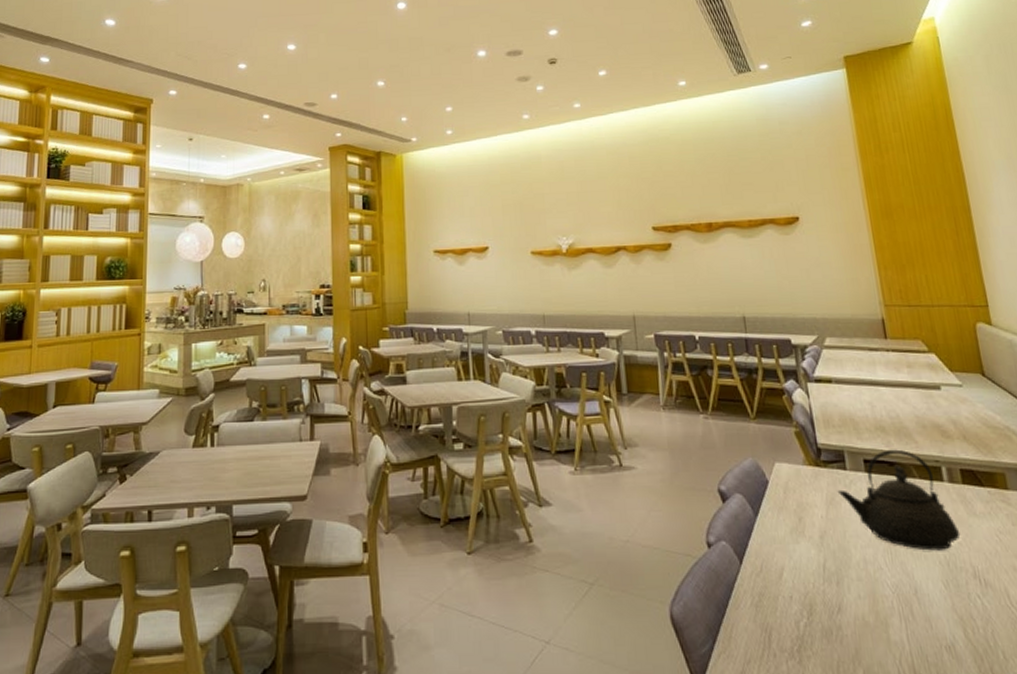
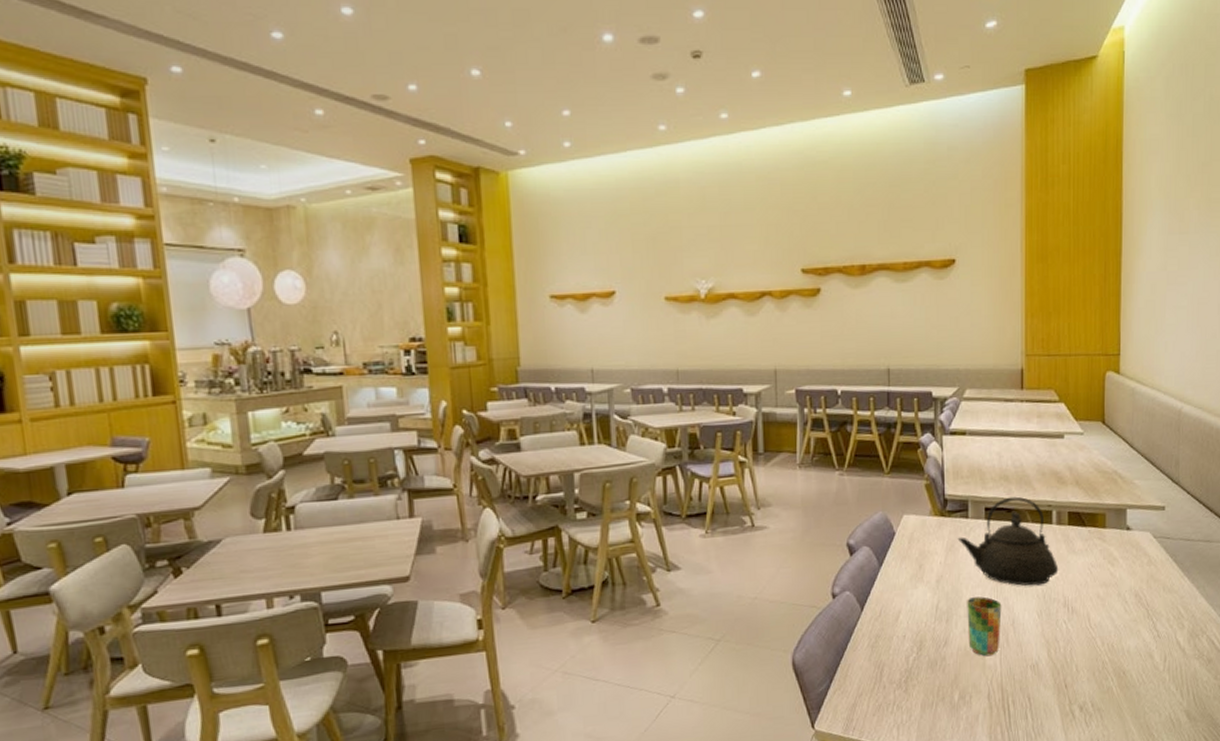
cup: none [857,558,904,630] -> present [967,596,1002,657]

